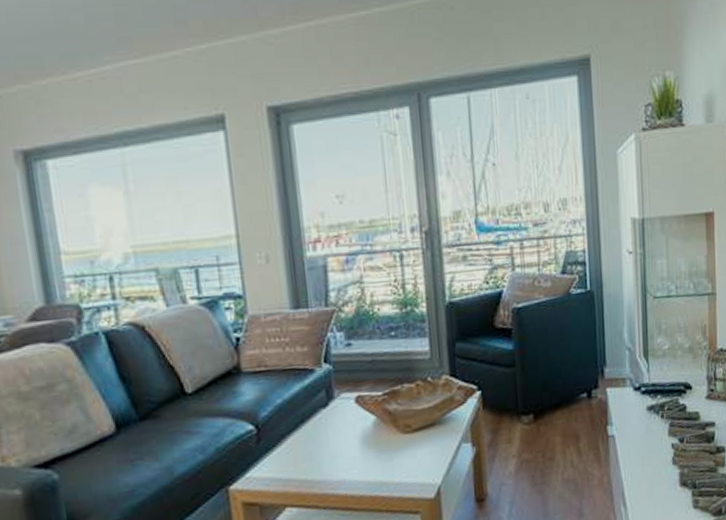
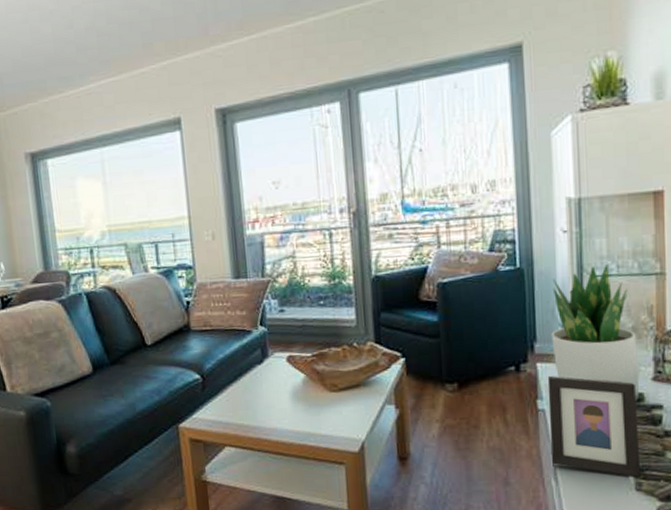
picture frame: none [616,400,698,496] -> present [547,375,641,478]
planter: none [619,286,696,420] -> present [551,264,640,401]

